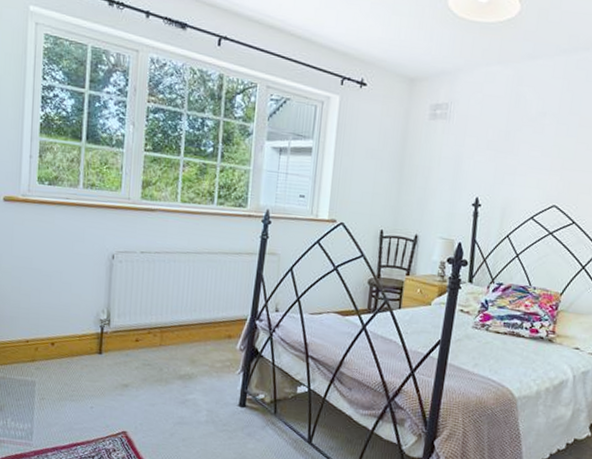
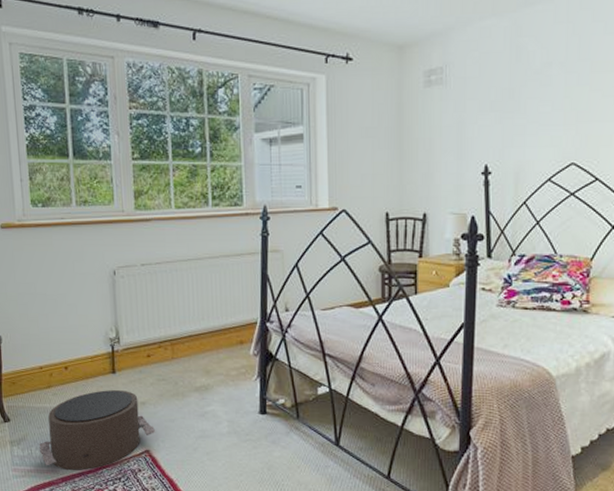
pouf: none [15,369,135,446] -> present [39,389,156,470]

